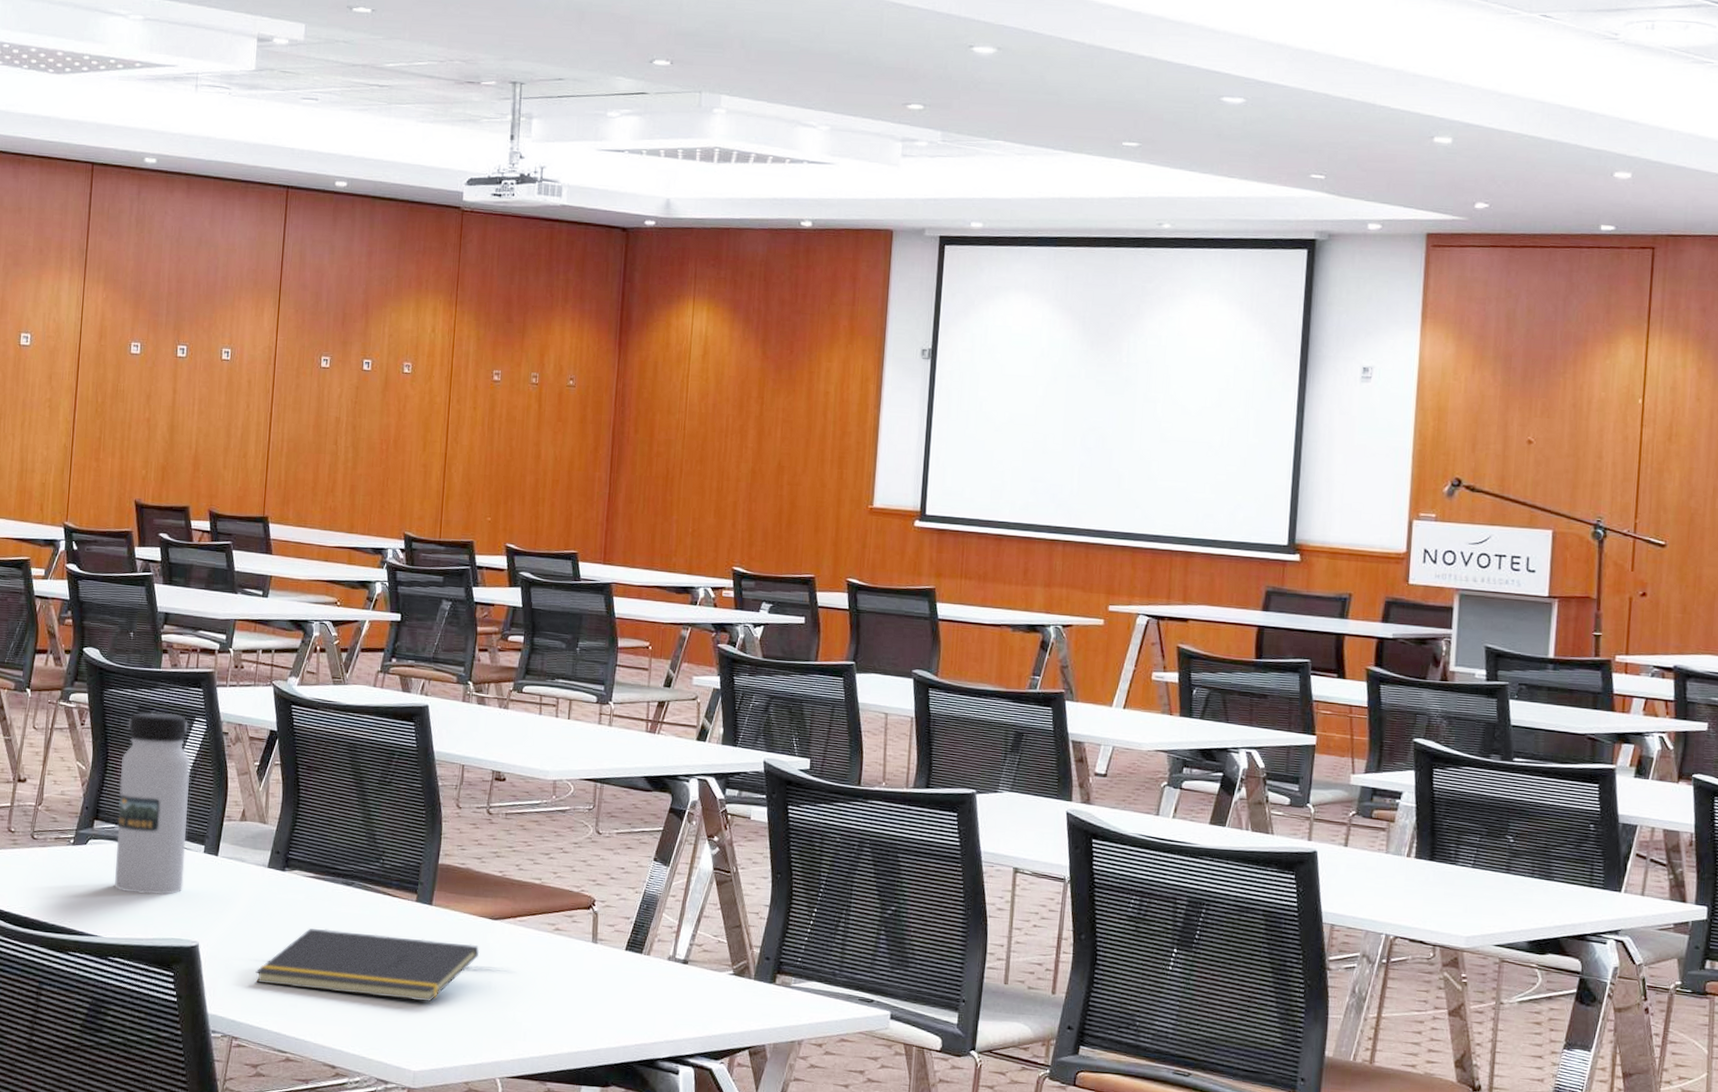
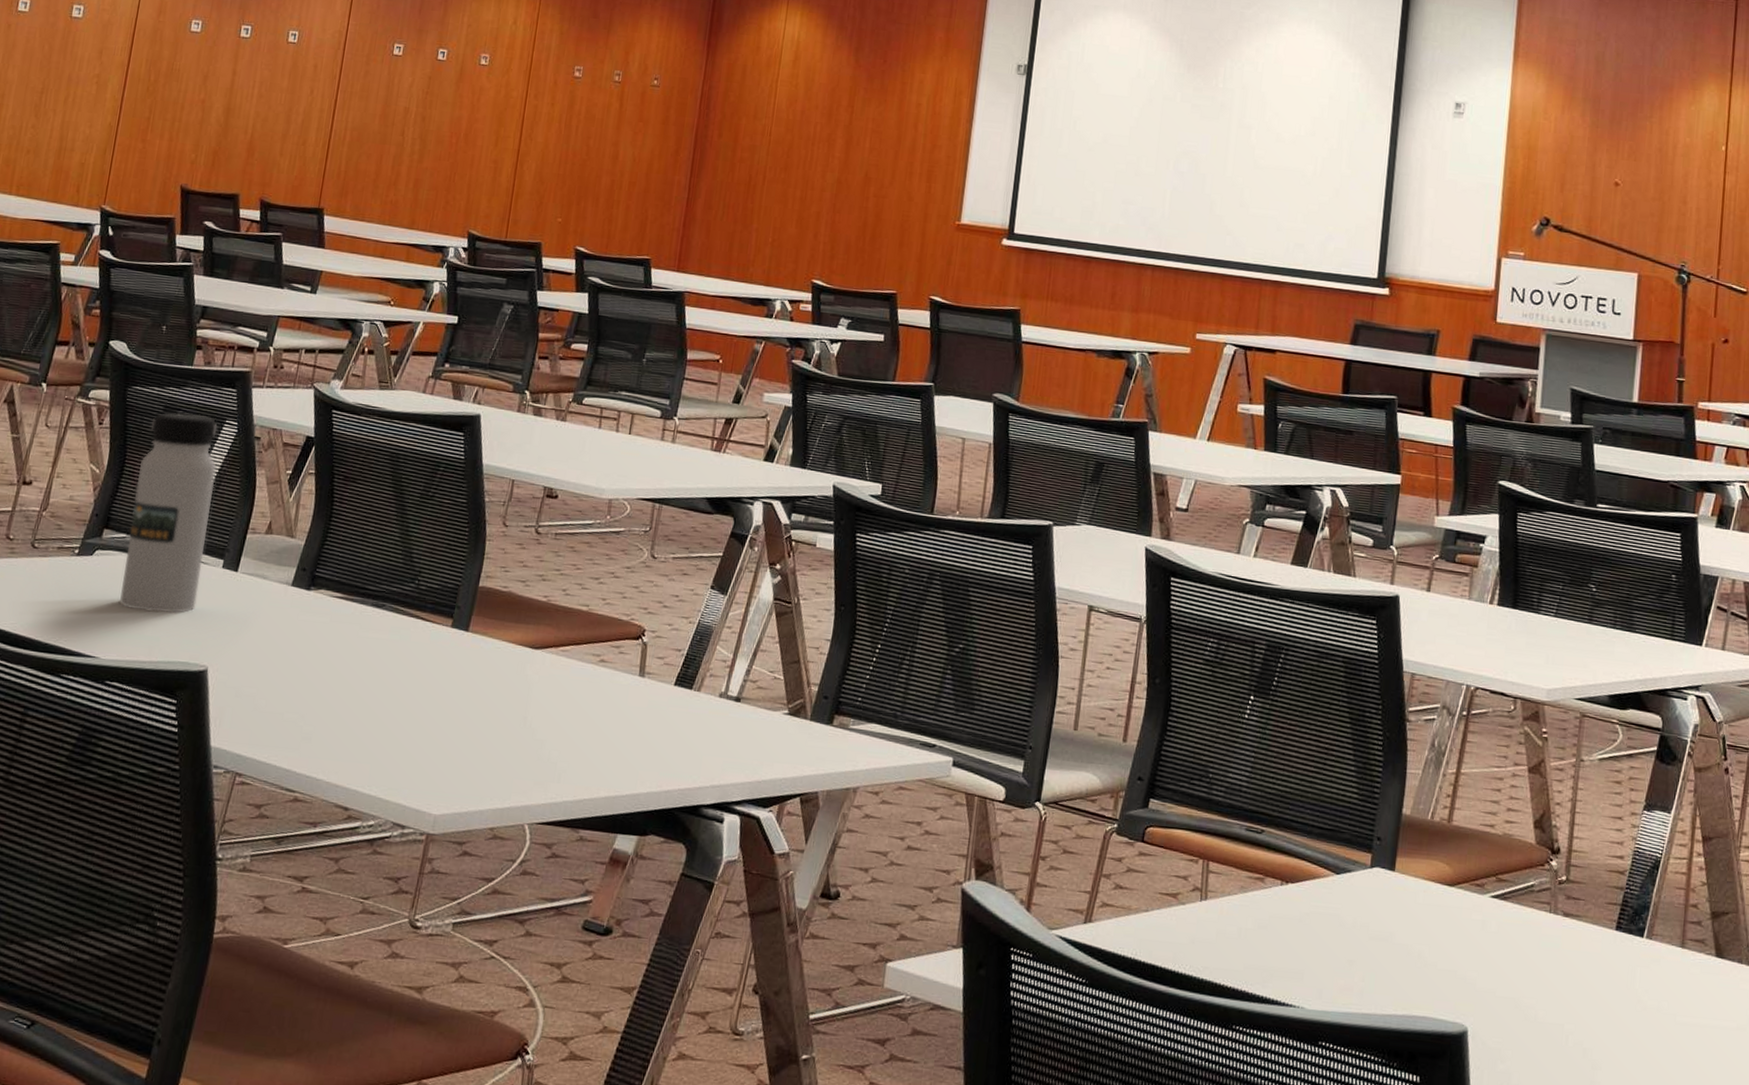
notepad: present [255,929,480,1001] -> none [268,654,517,738]

